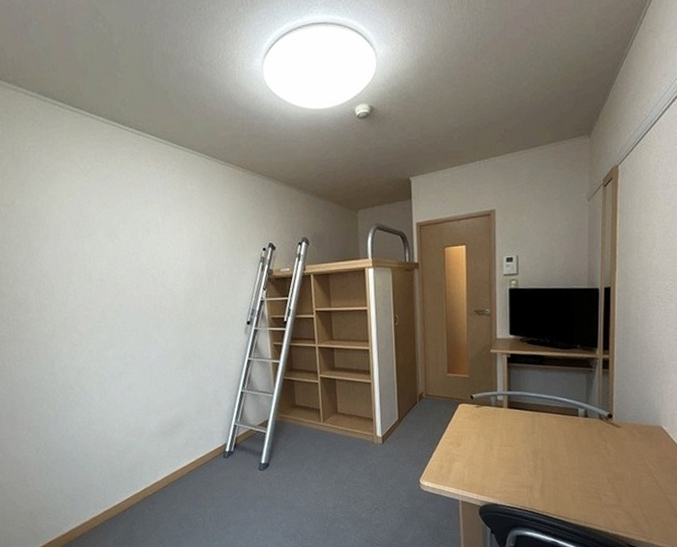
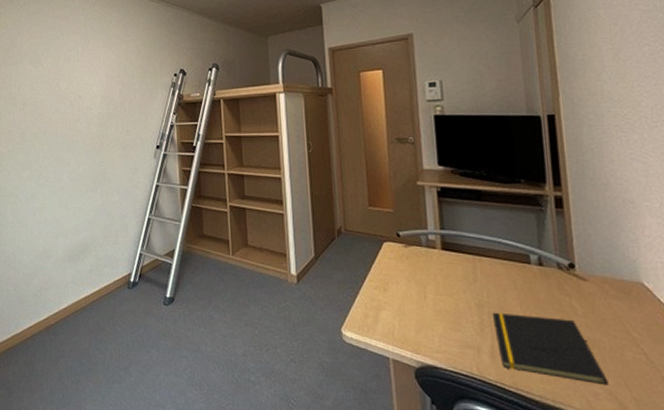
notepad: none [544,457,627,508] -> present [492,312,609,386]

